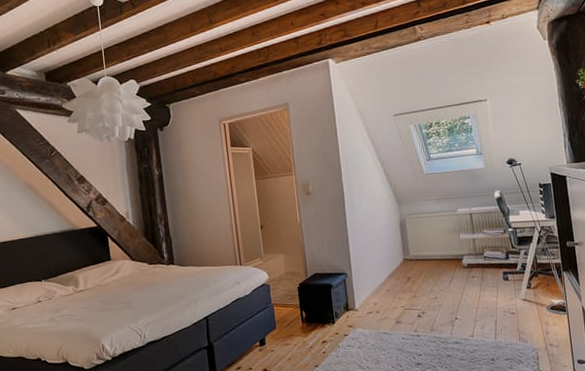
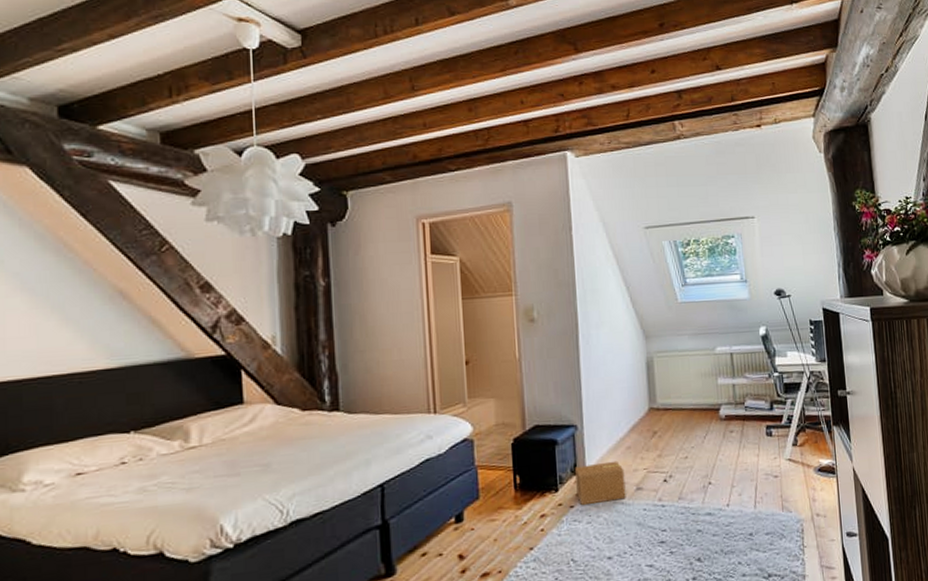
cardboard box: none [347,300,388,335] -> present [575,460,626,506]

